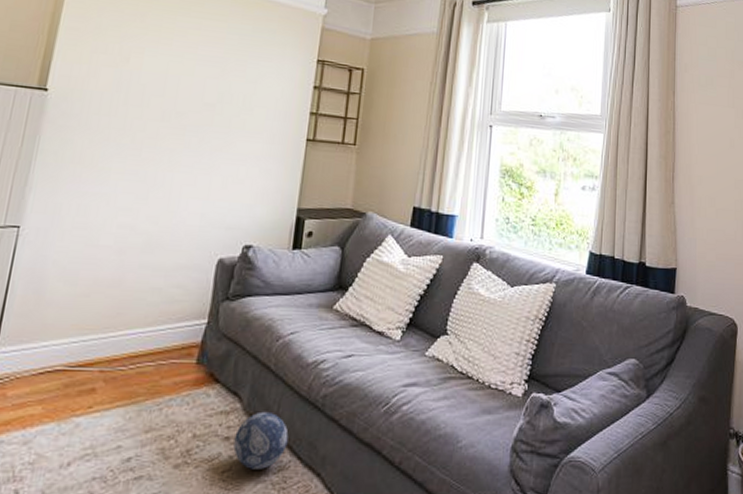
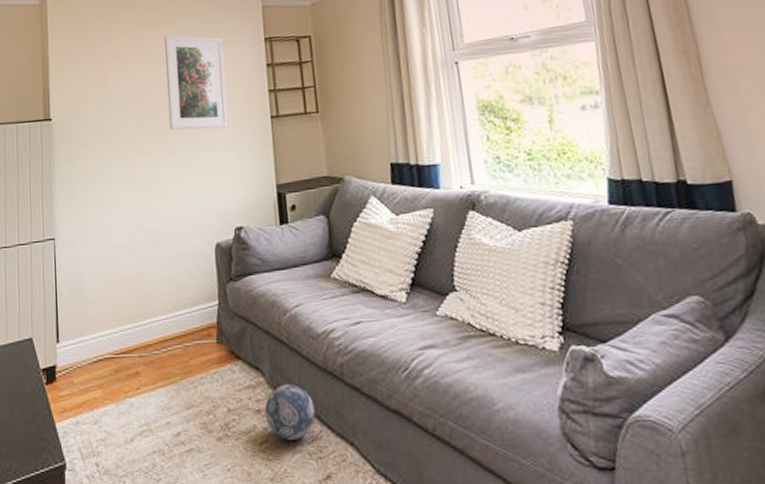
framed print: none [193,30,273,141] -> present [164,35,228,130]

